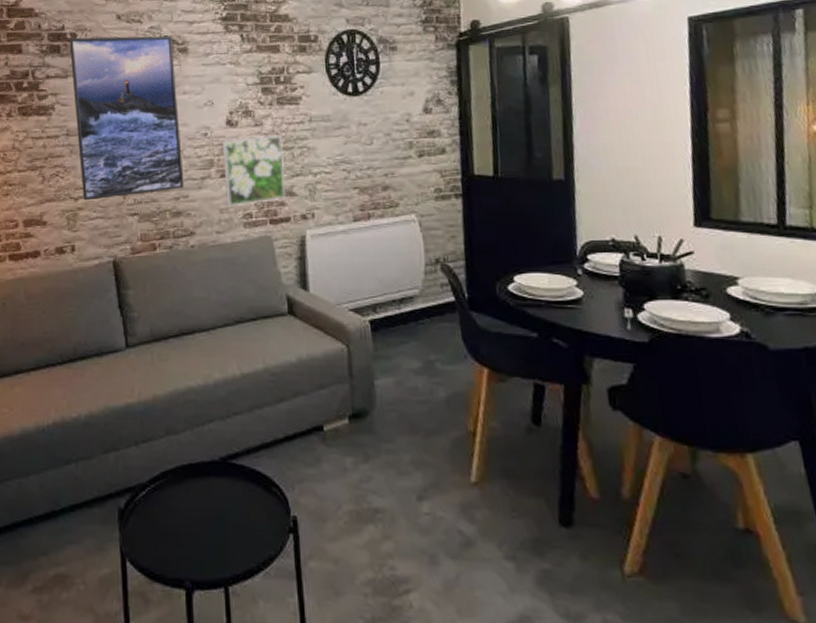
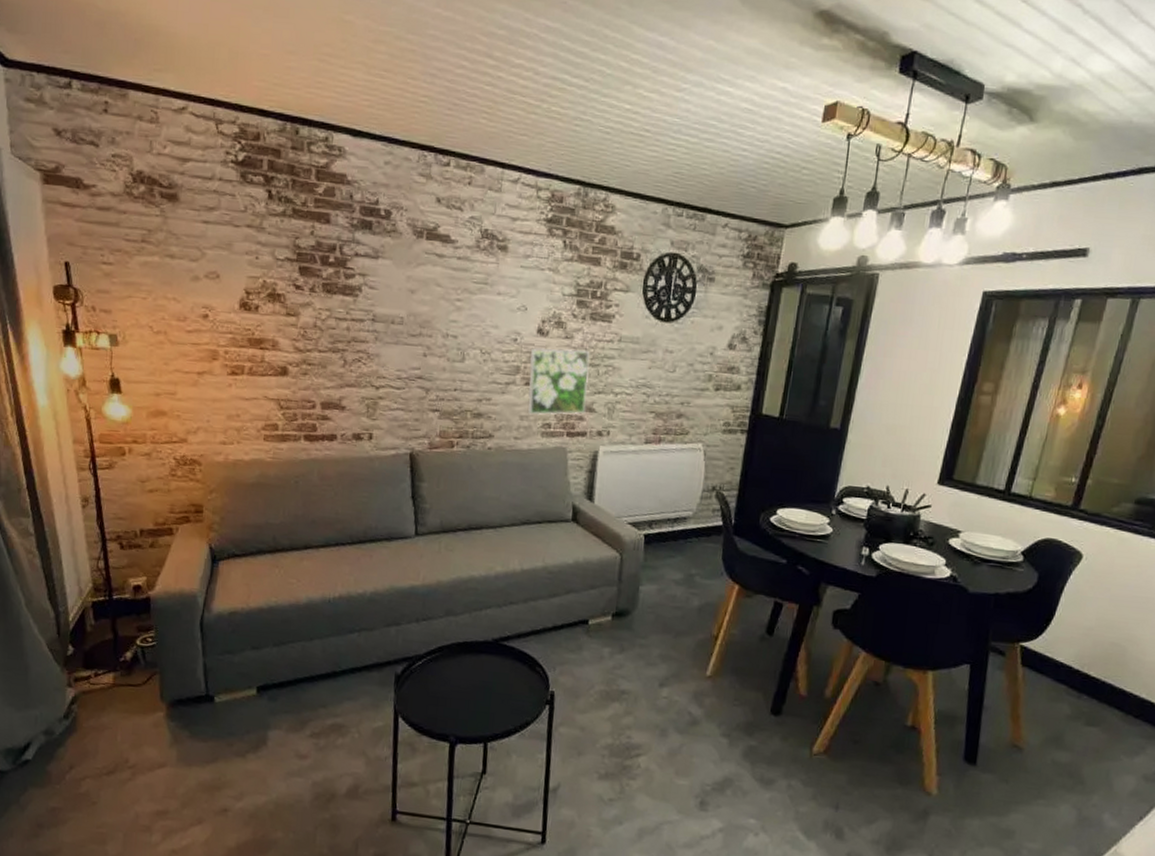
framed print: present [69,35,184,201] -> none [382,215,493,392]

